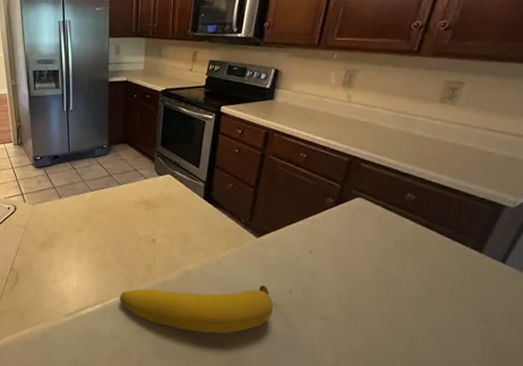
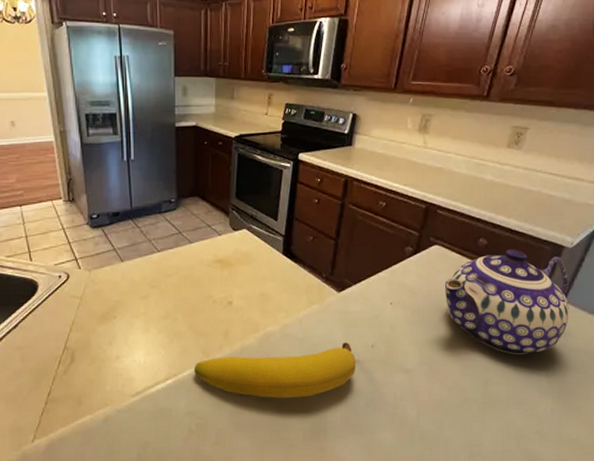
teapot: none [367,205,510,315] -> present [444,249,569,355]

